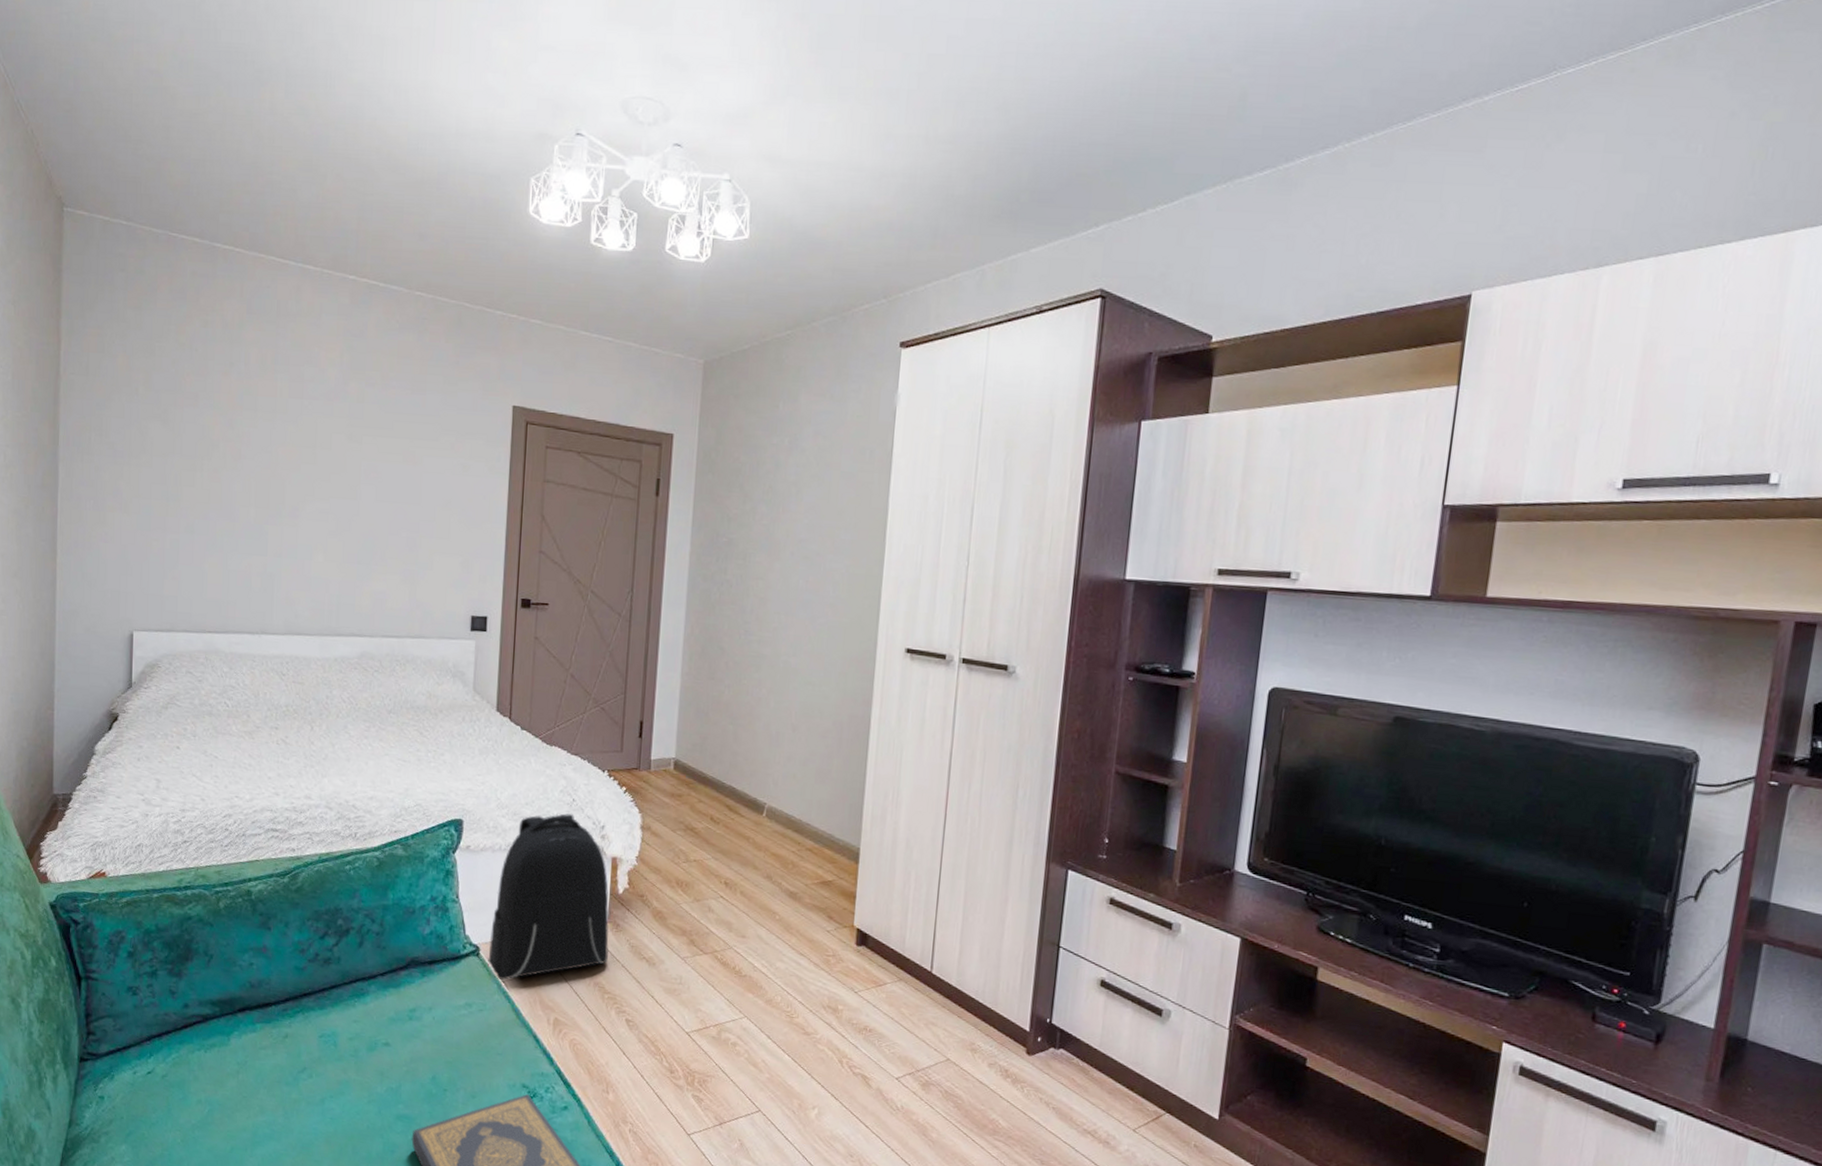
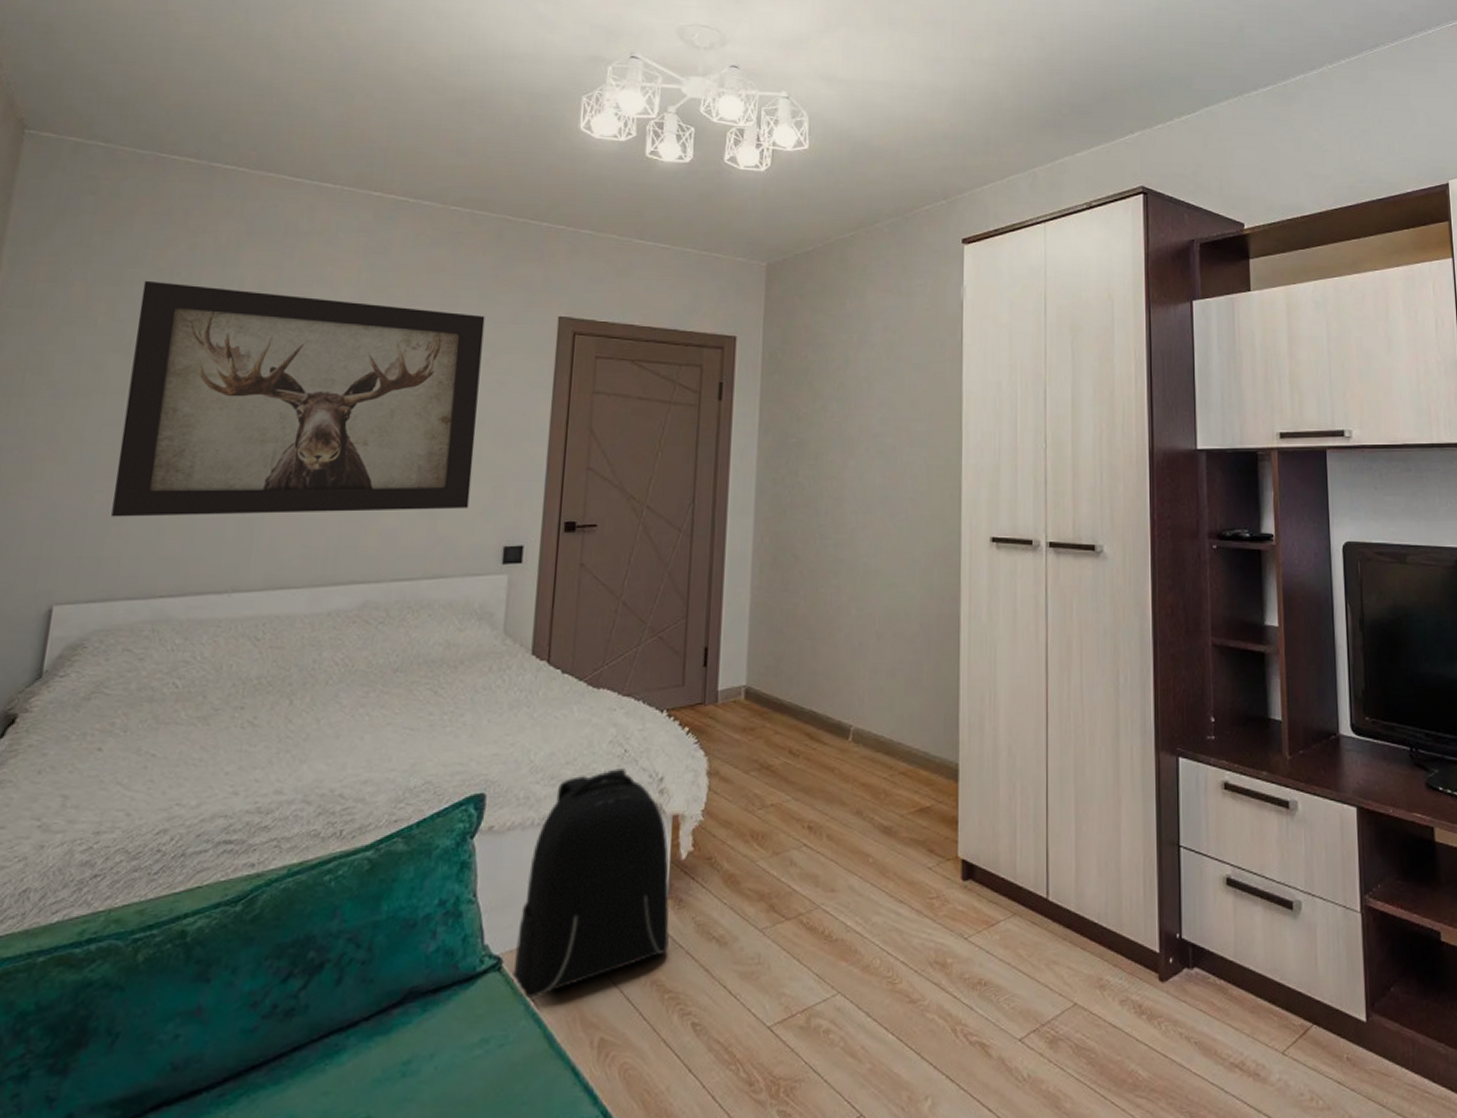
wall art: none [166,354,449,580] -> present [111,280,485,517]

